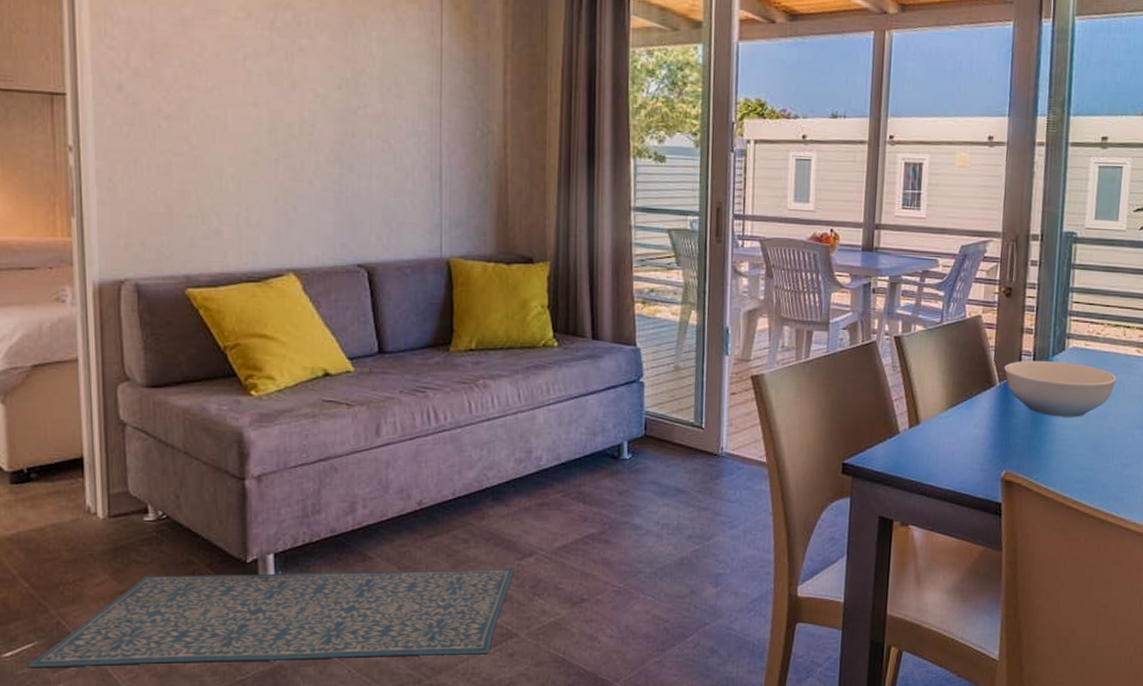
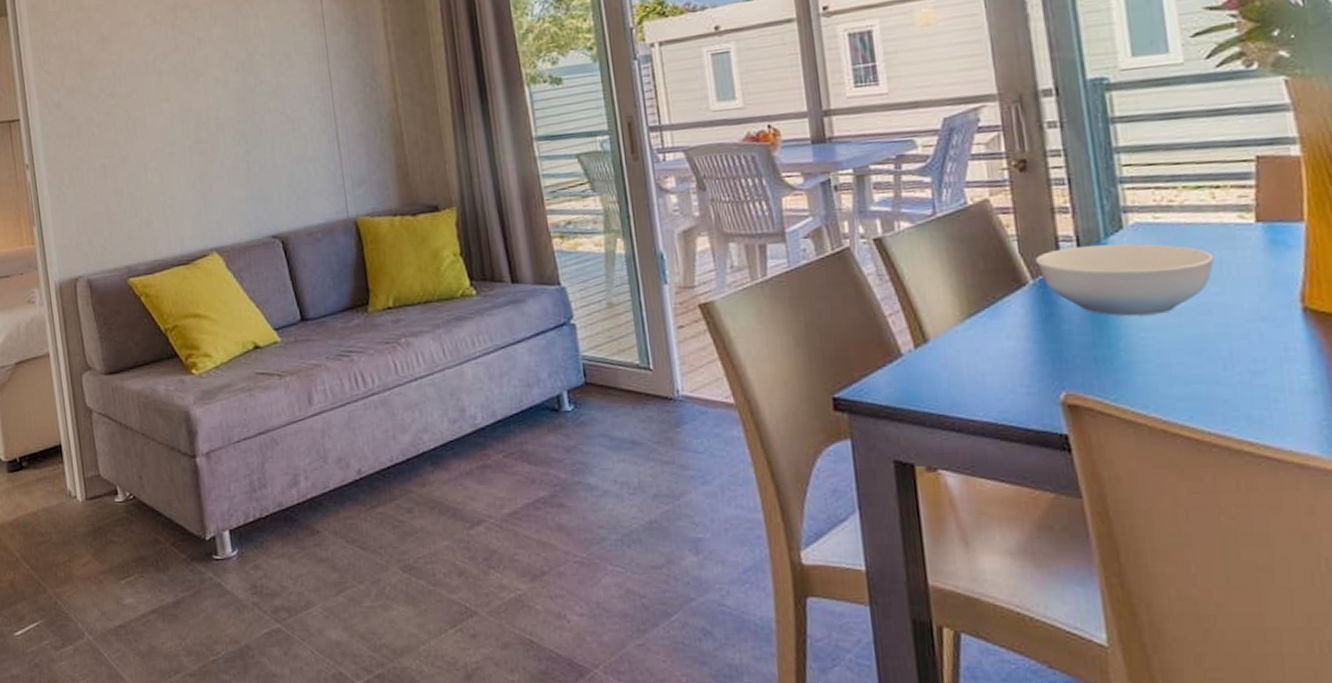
rug: present [27,568,515,669] -> none [34,538,465,647]

